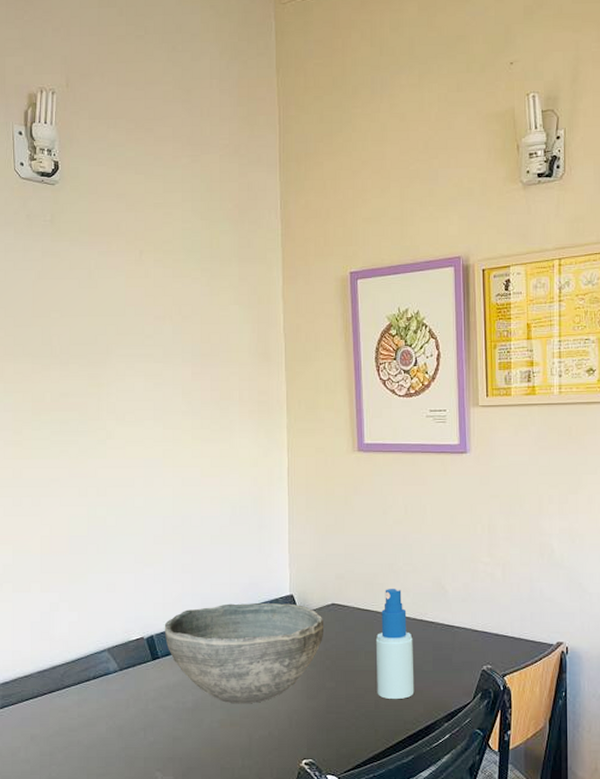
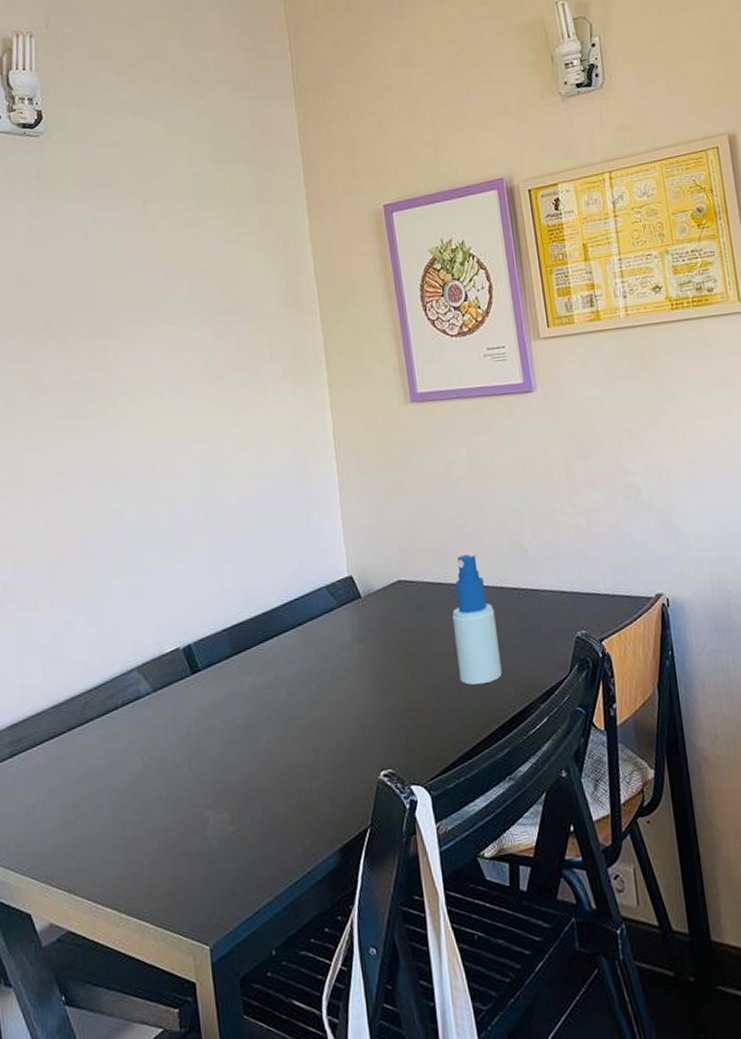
bowl: present [164,603,324,704] -> none [203,586,392,715]

